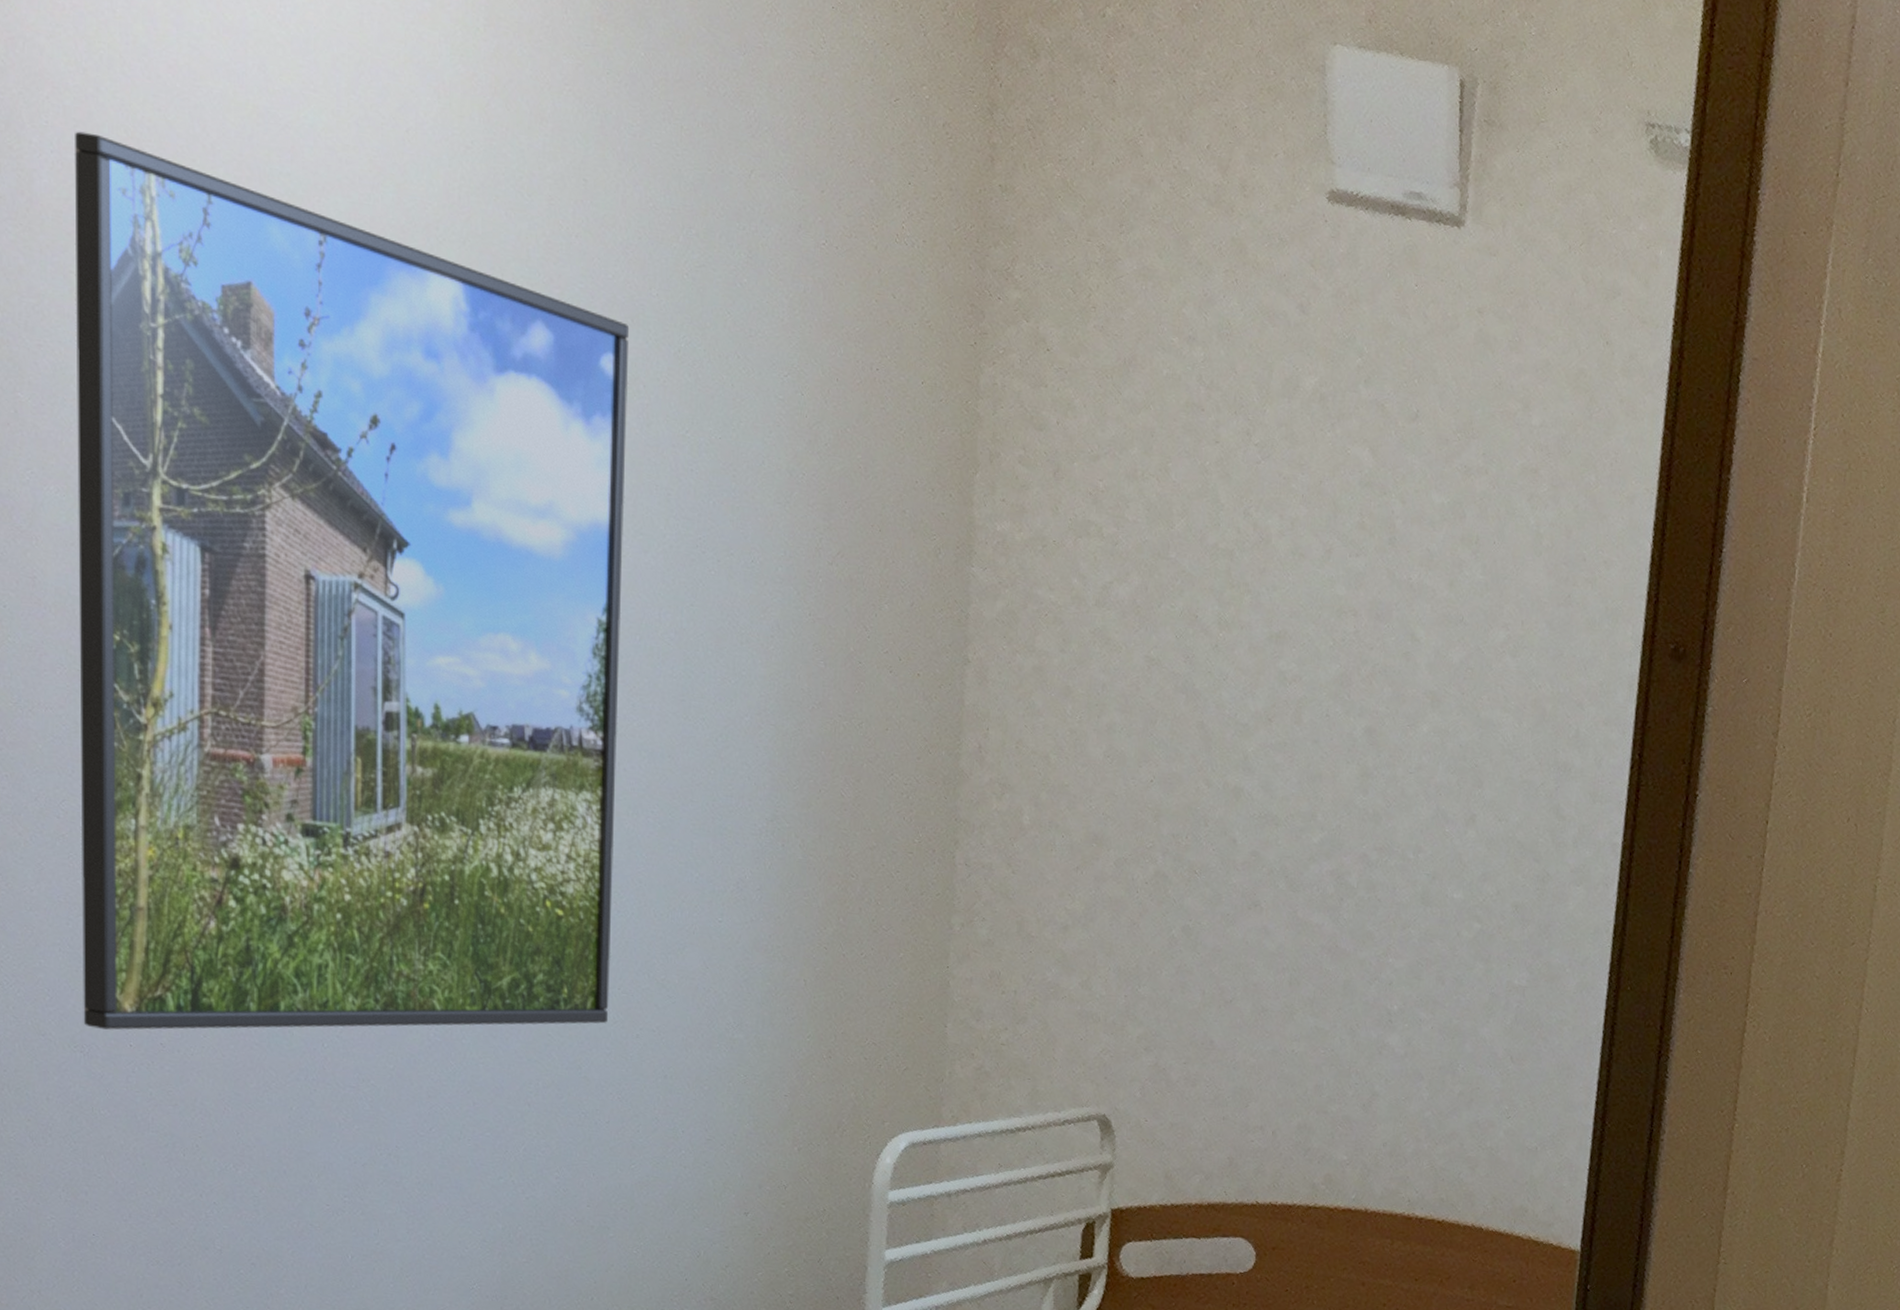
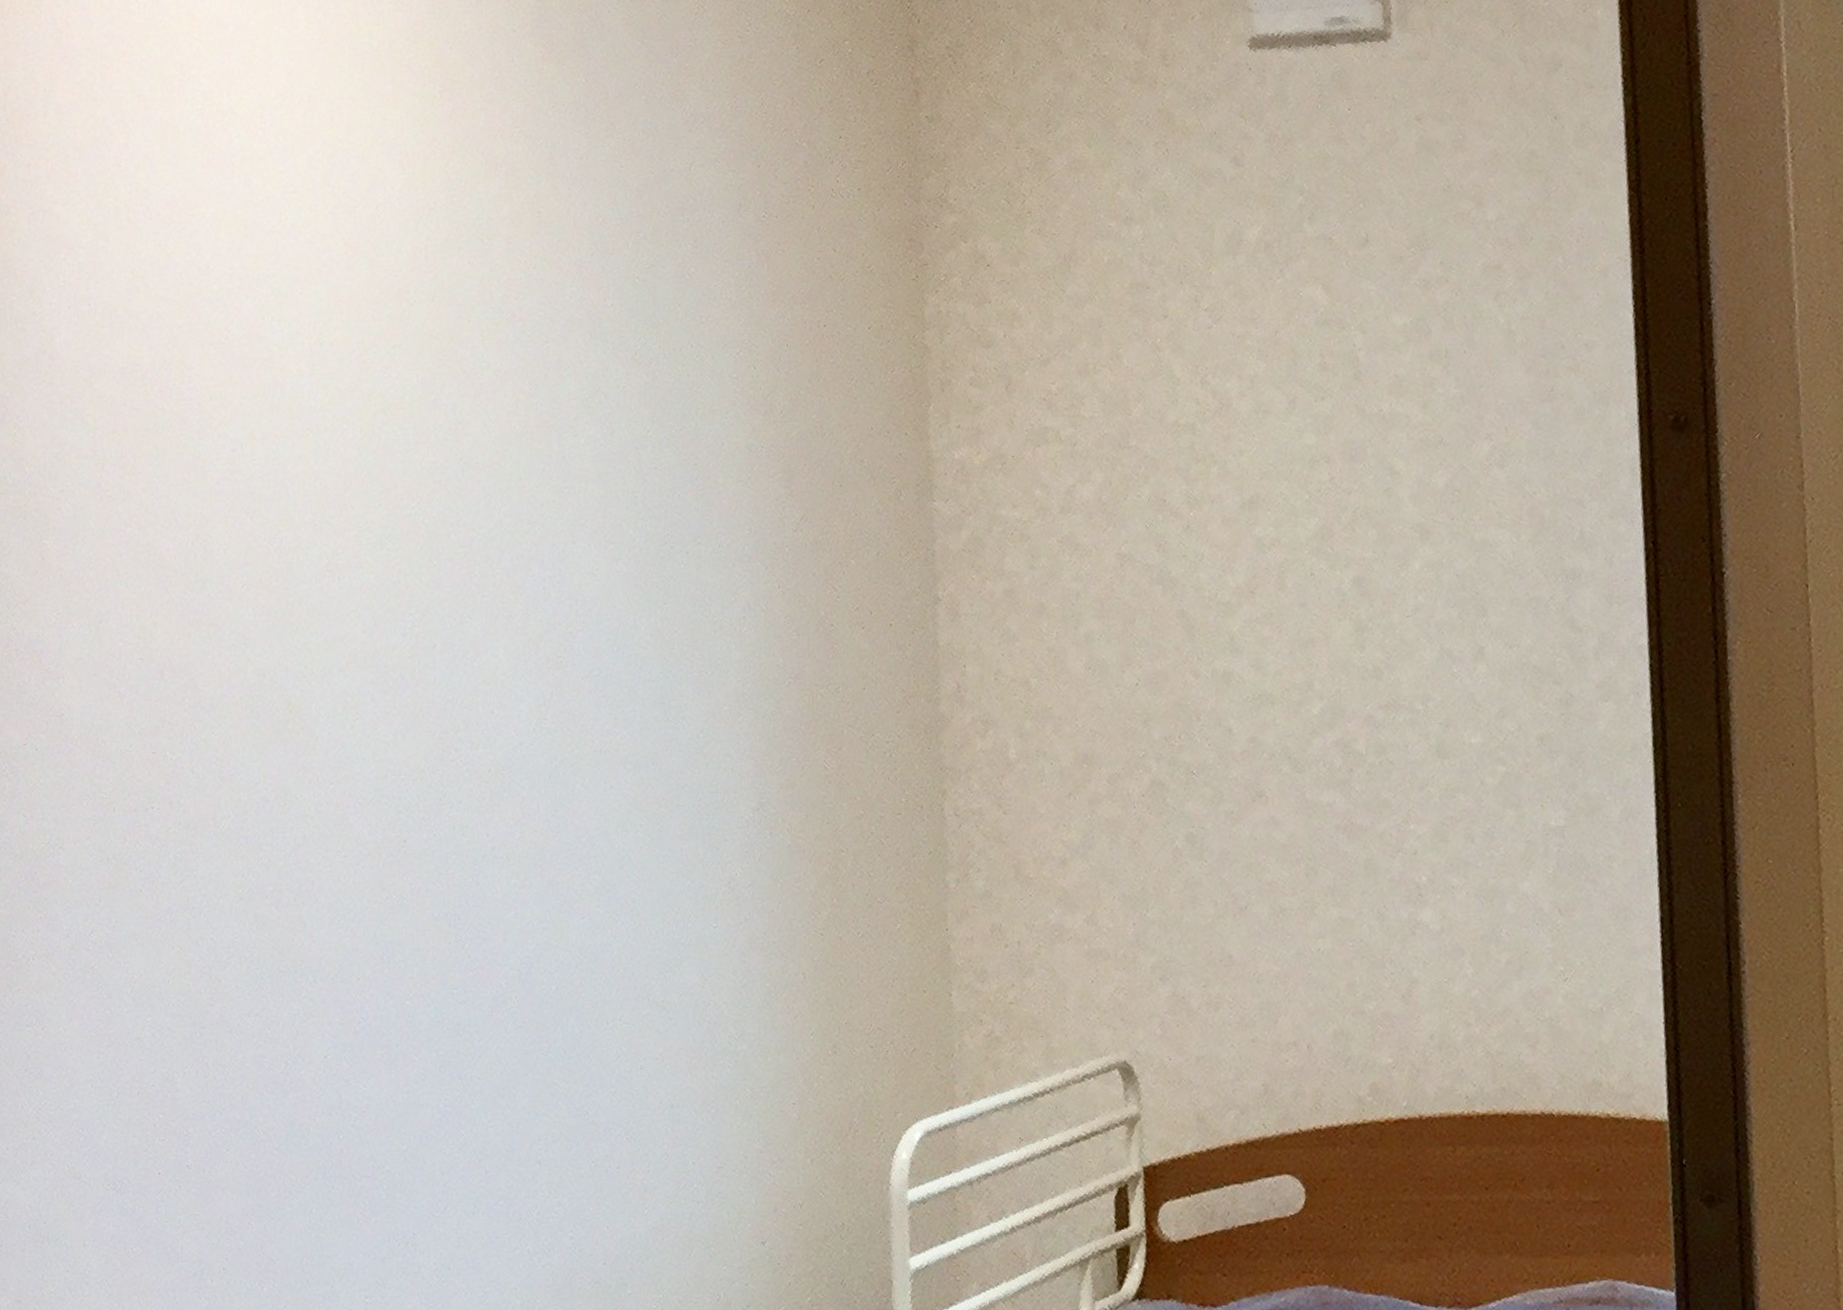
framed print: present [74,131,630,1030] -> none [88,281,612,1162]

